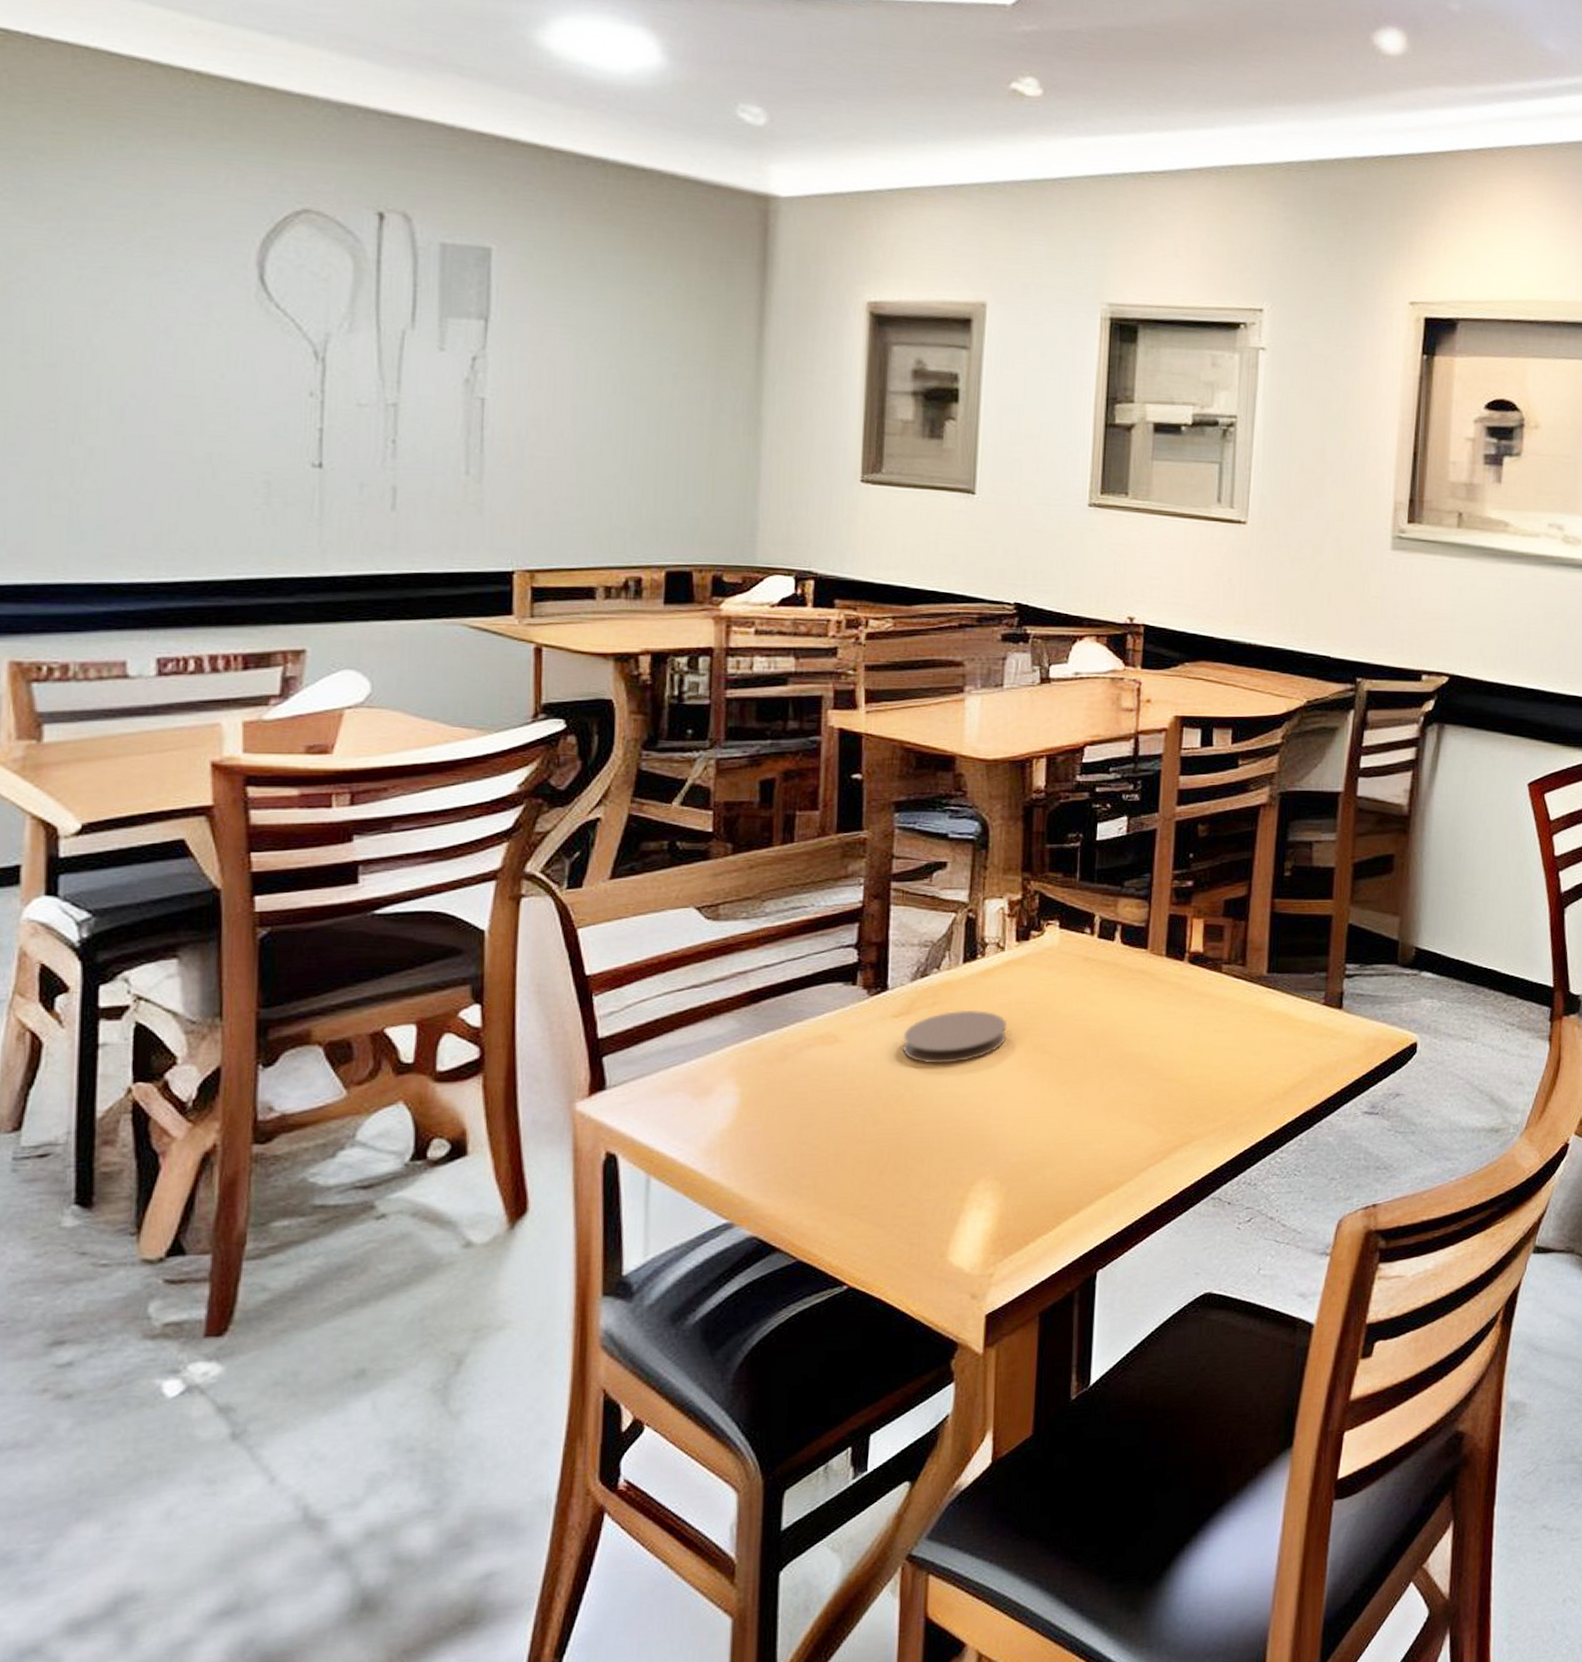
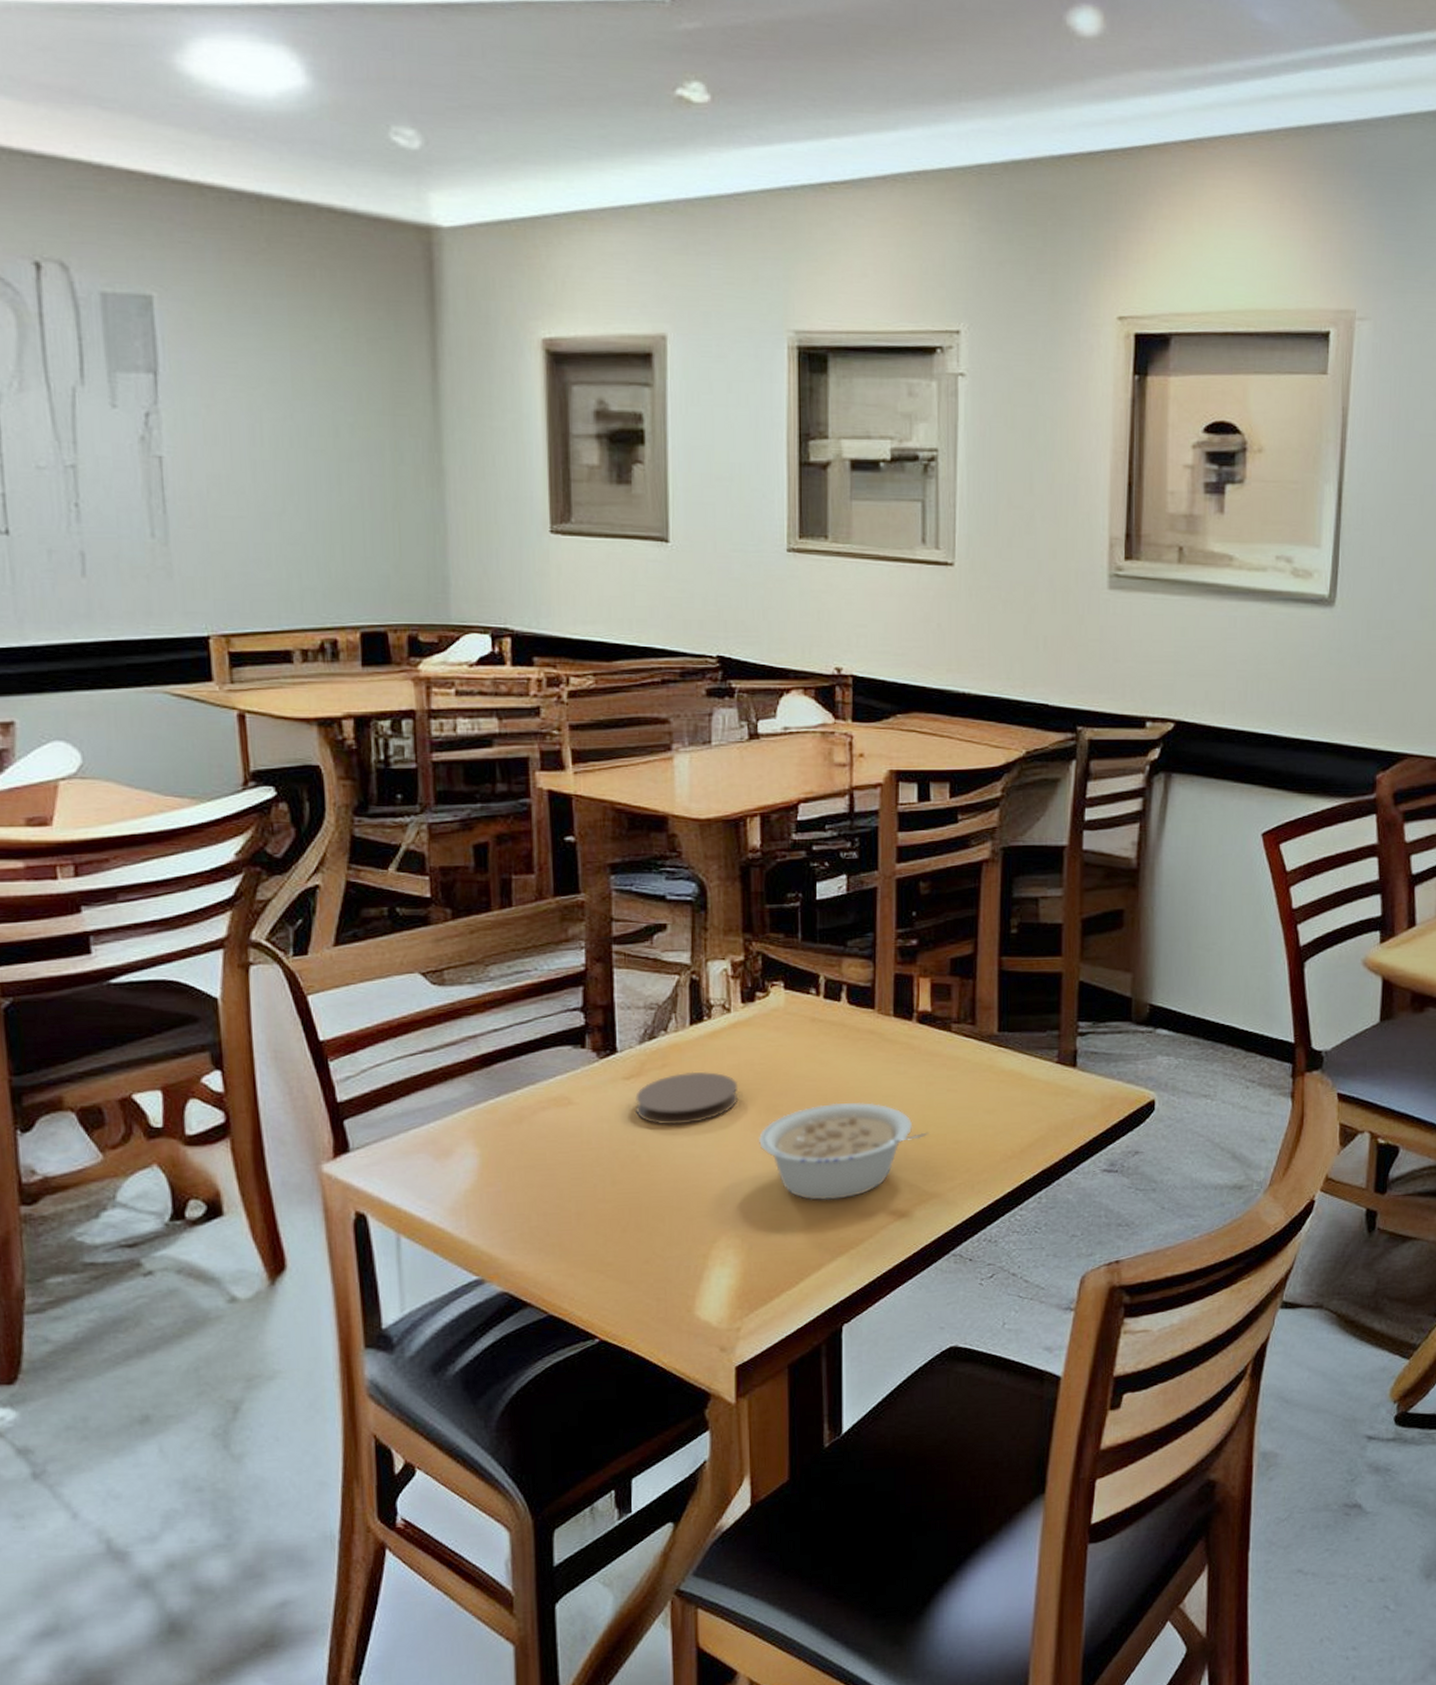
legume: none [1023,1042,1195,1142] -> present [758,1102,929,1201]

